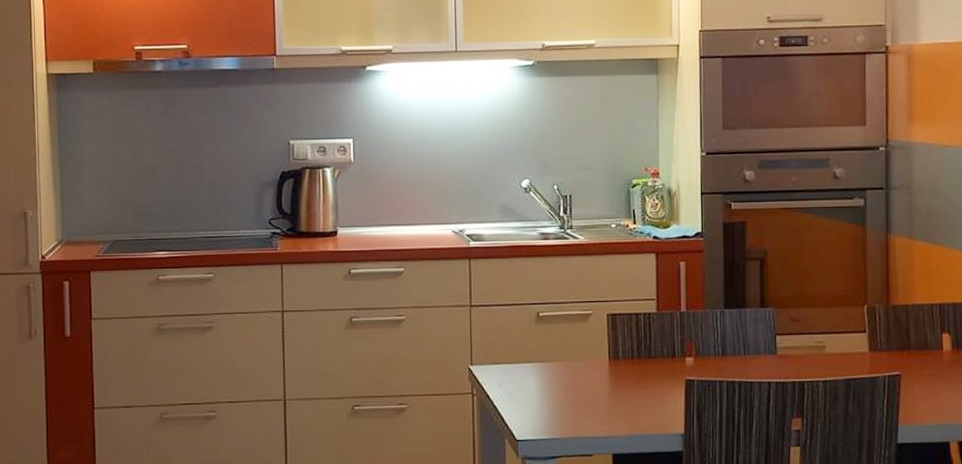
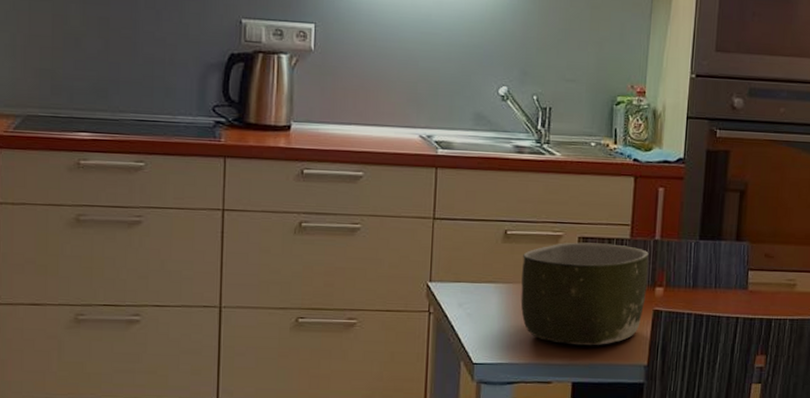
bowl: none [556,318,677,418] -> present [520,242,649,345]

